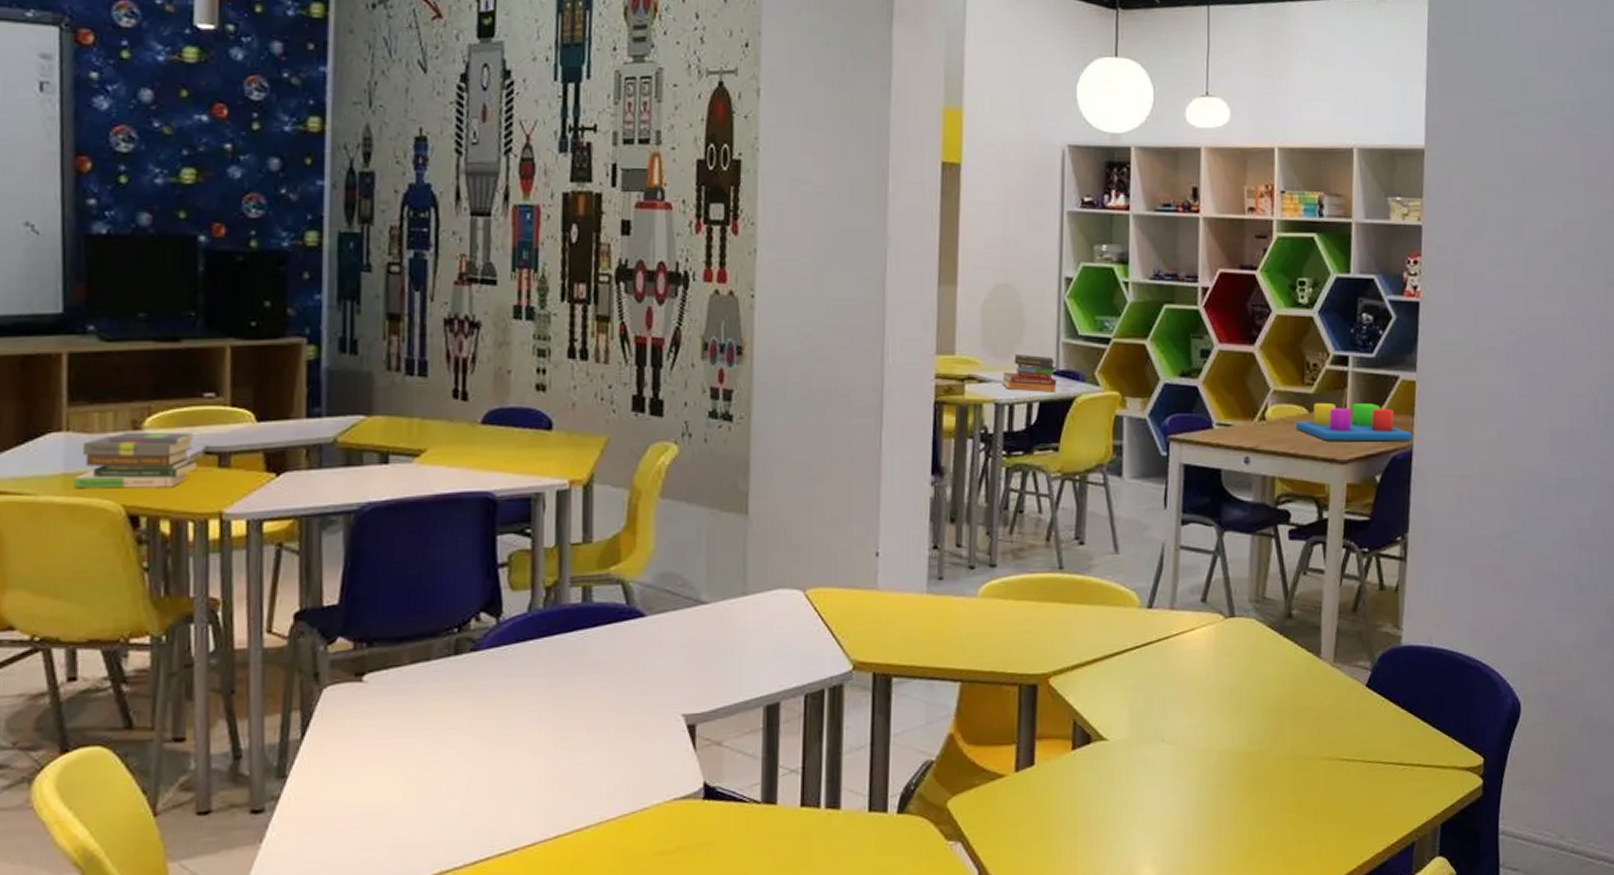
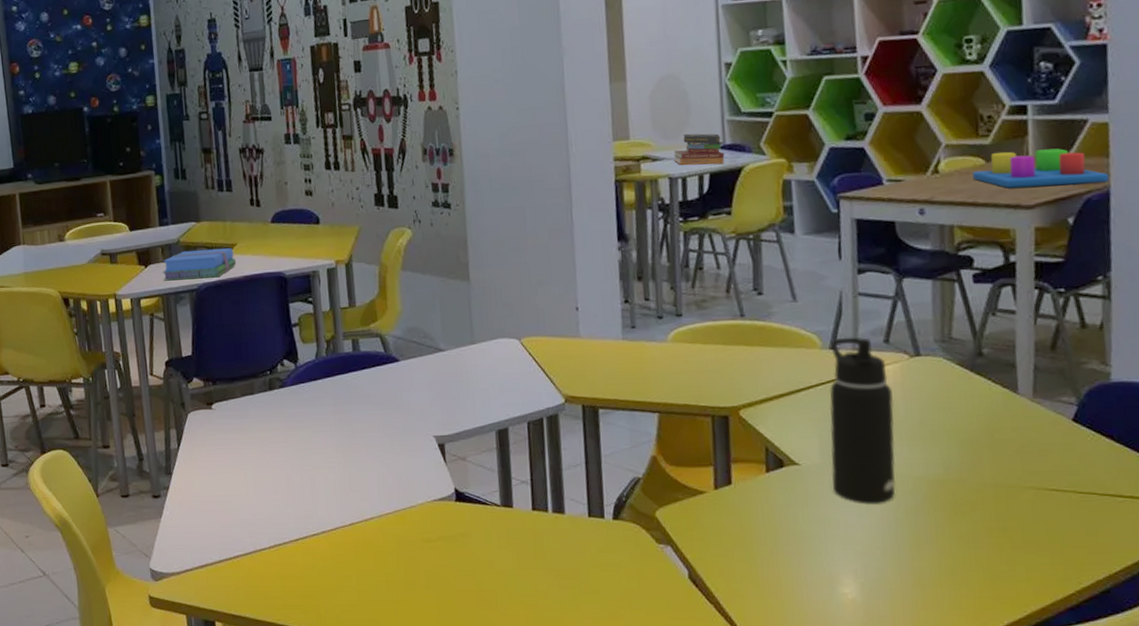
books: present [73,432,198,489] -> none [30,241,98,282]
books: none [304,455,424,497] -> present [163,248,237,281]
water bottle: none [1138,595,1206,781] -> present [829,337,896,503]

